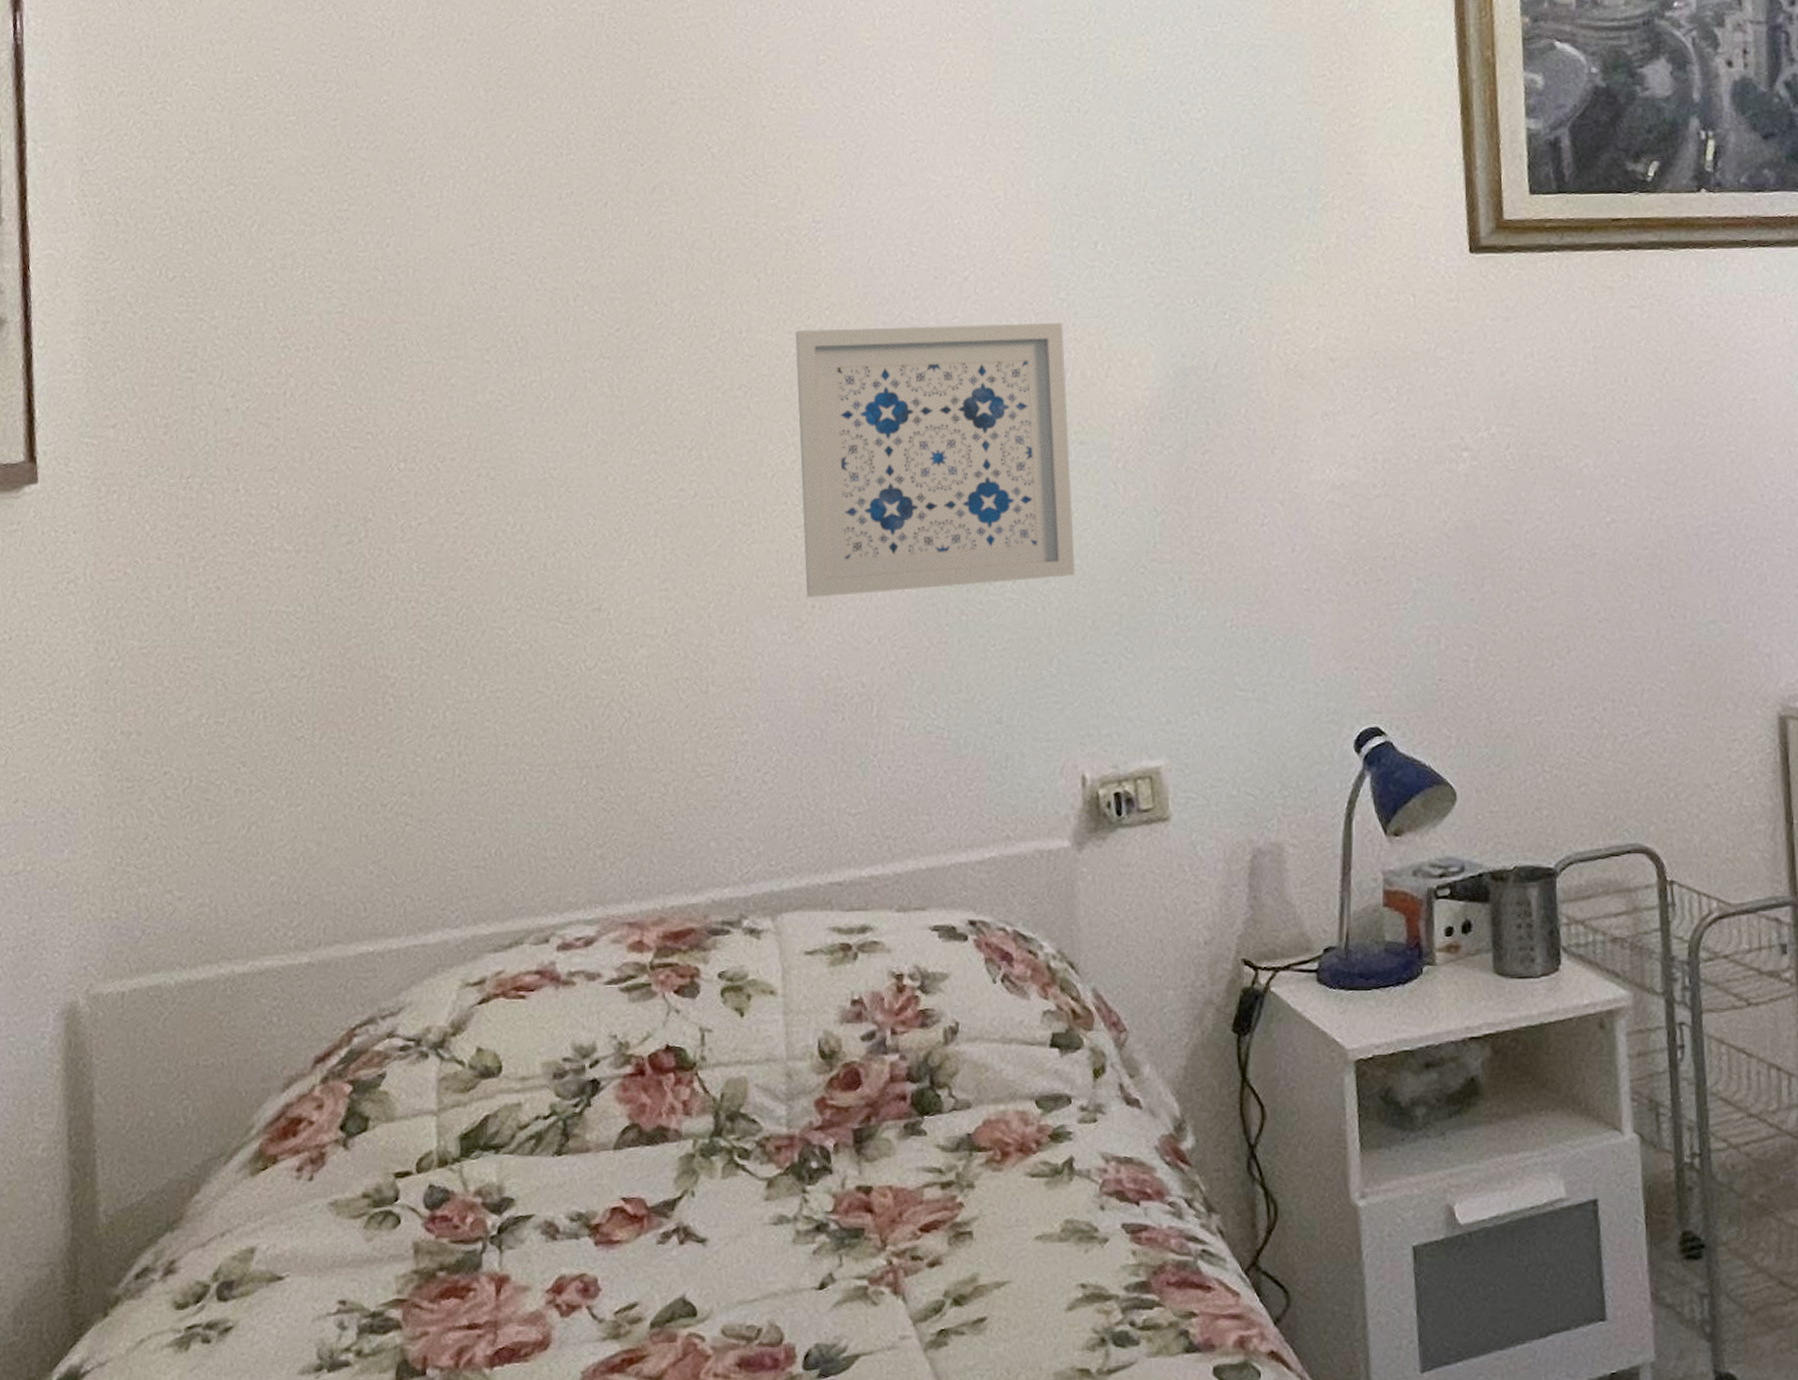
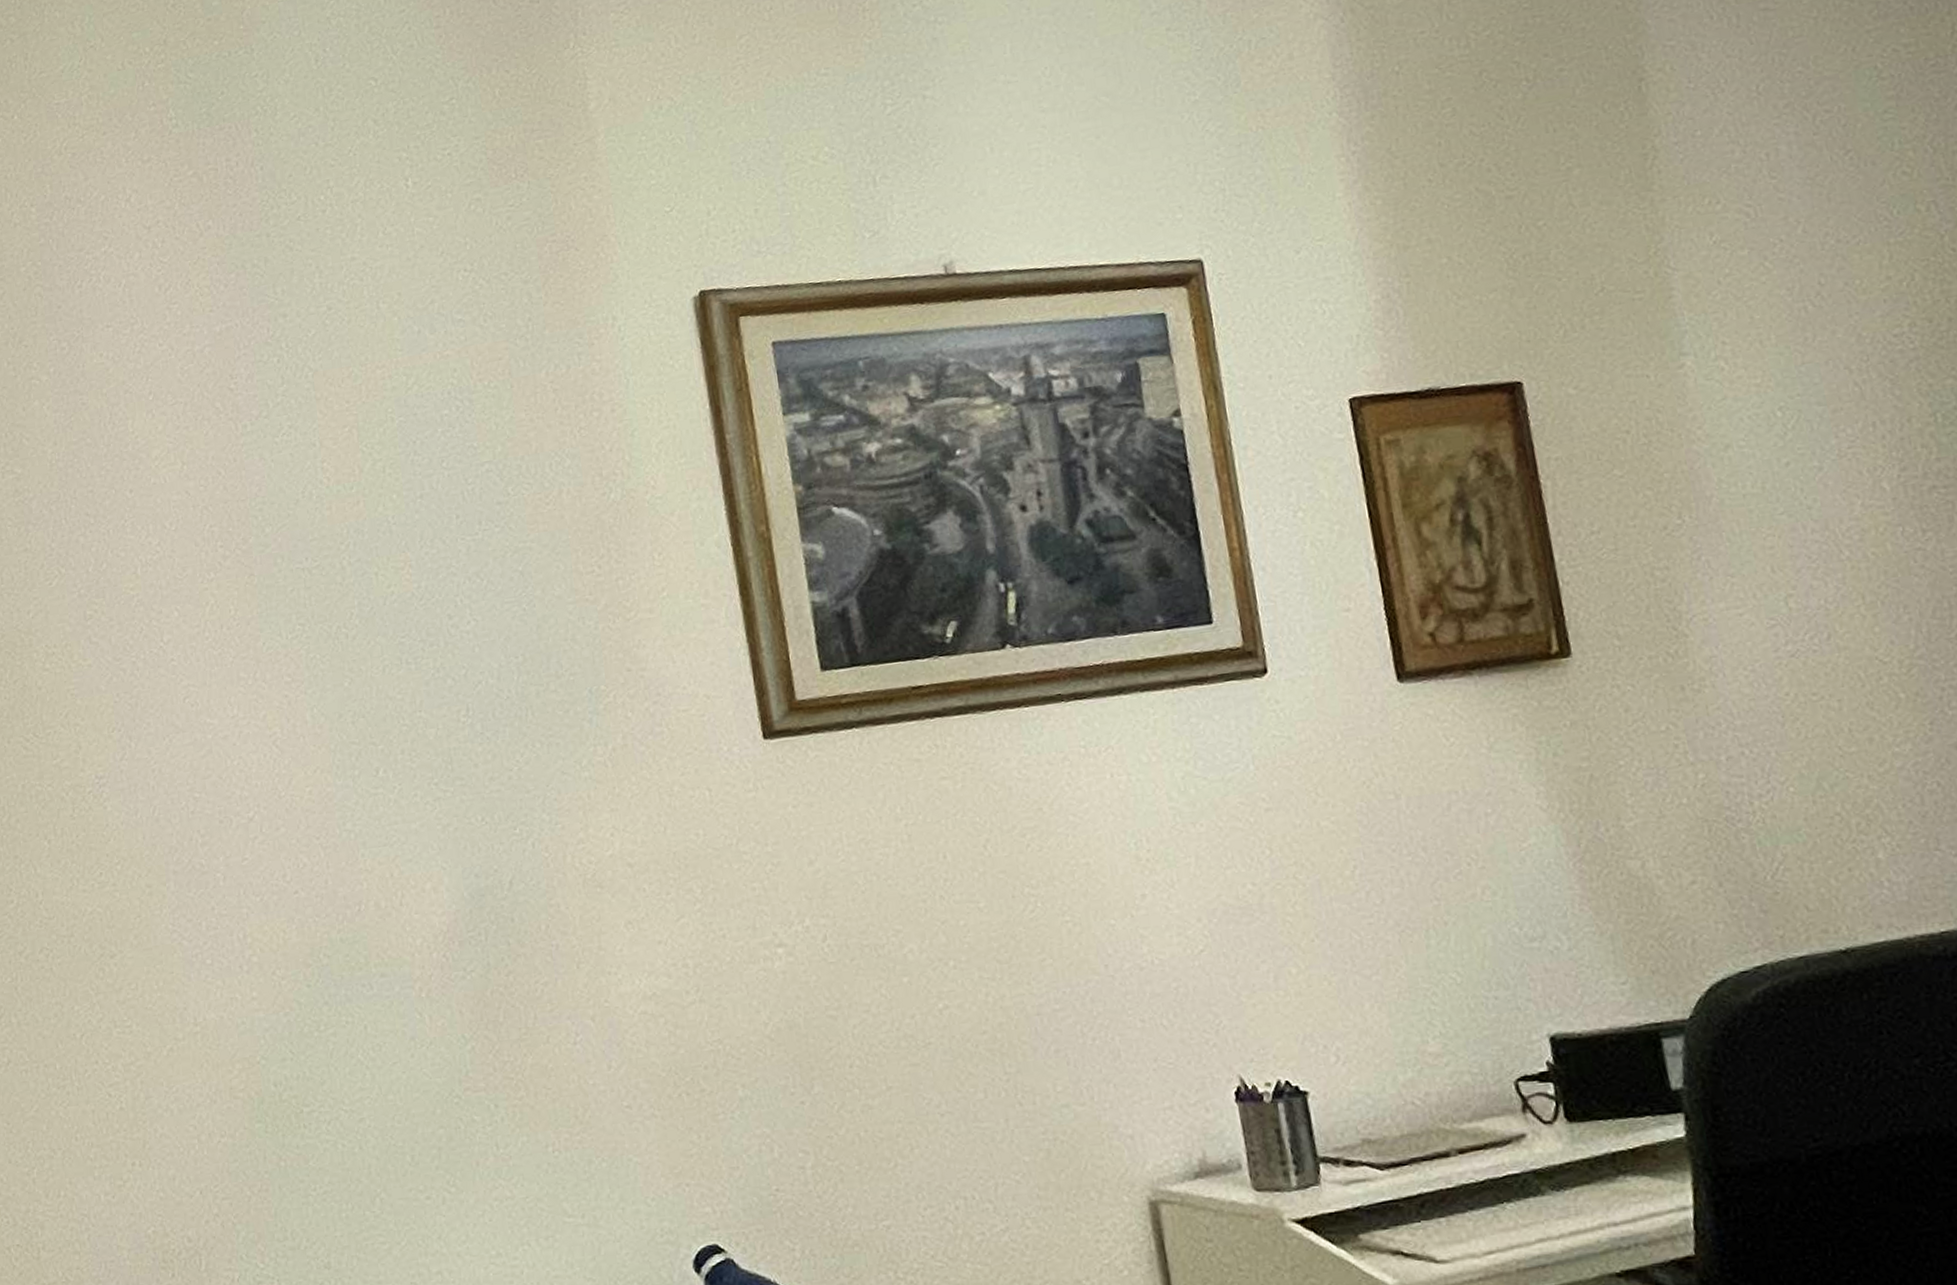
wall art: present [795,323,1075,598] -> none [89,855,389,1156]

